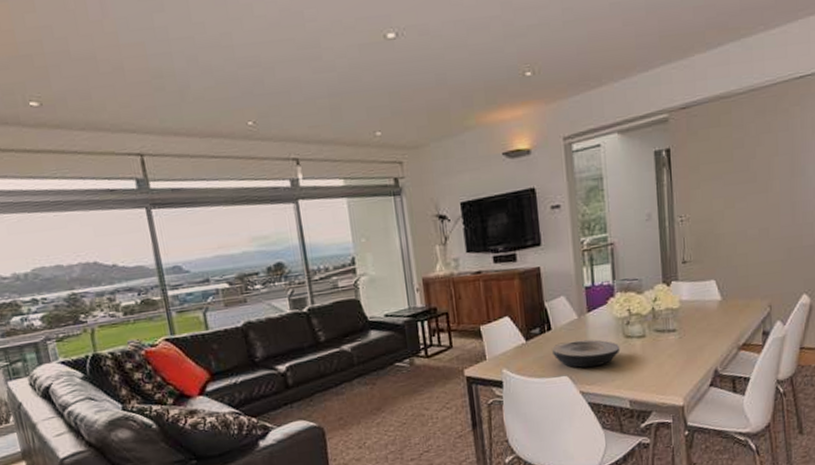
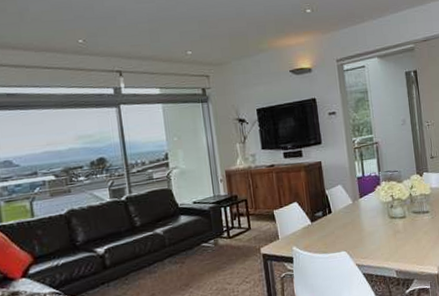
plate: present [551,339,621,369] -> none [332,220,387,245]

